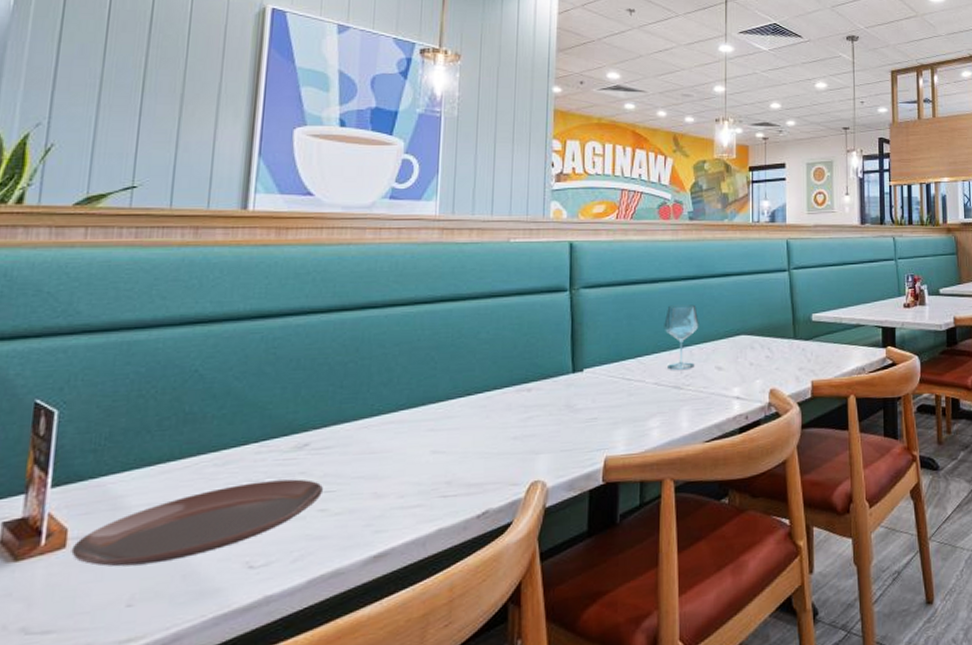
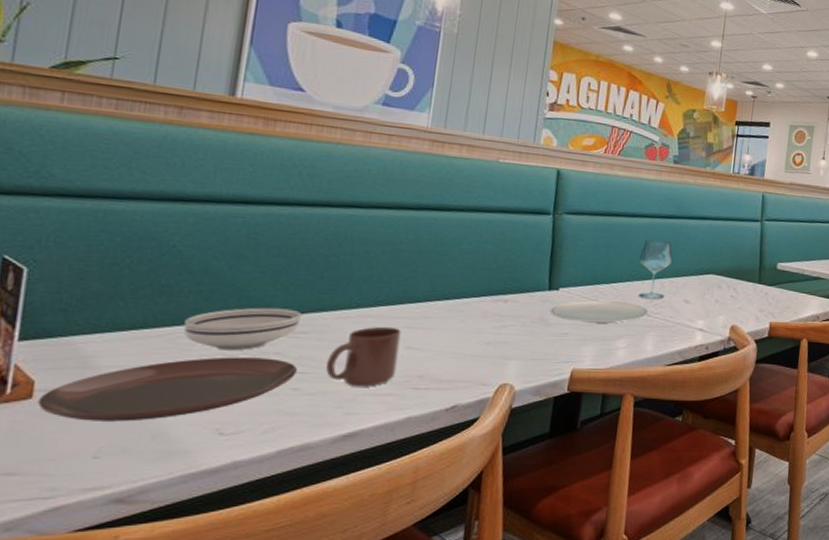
bowl: none [209,423,325,476] -> present [183,307,303,351]
cup: none [352,431,425,501] -> present [326,326,402,387]
plate: none [575,376,679,405] -> present [549,300,648,324]

